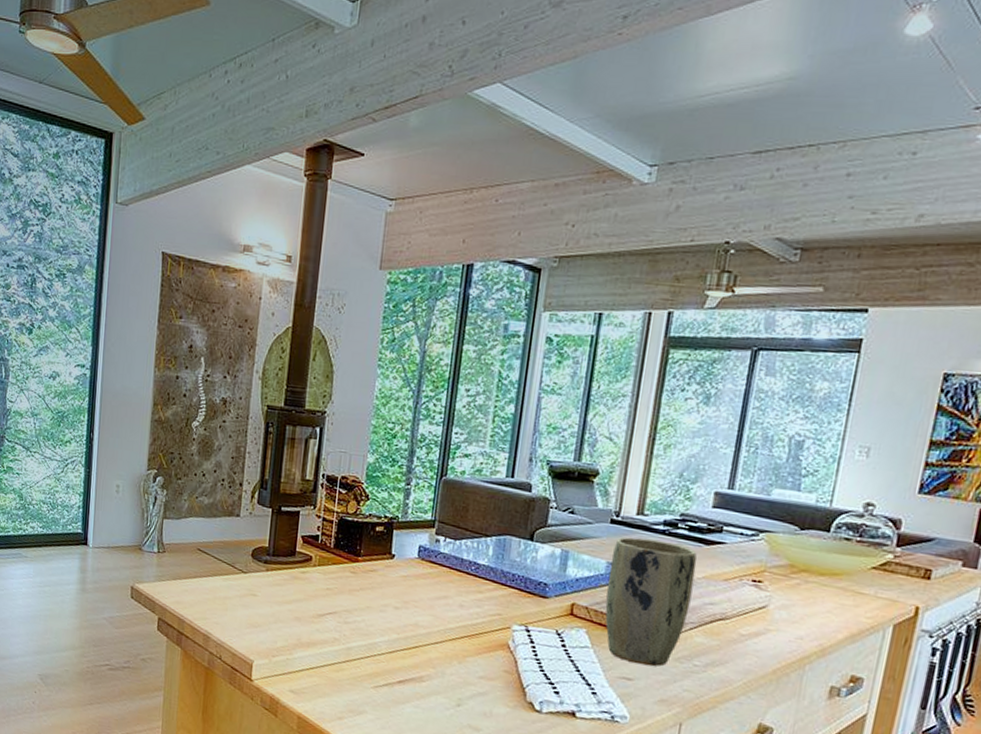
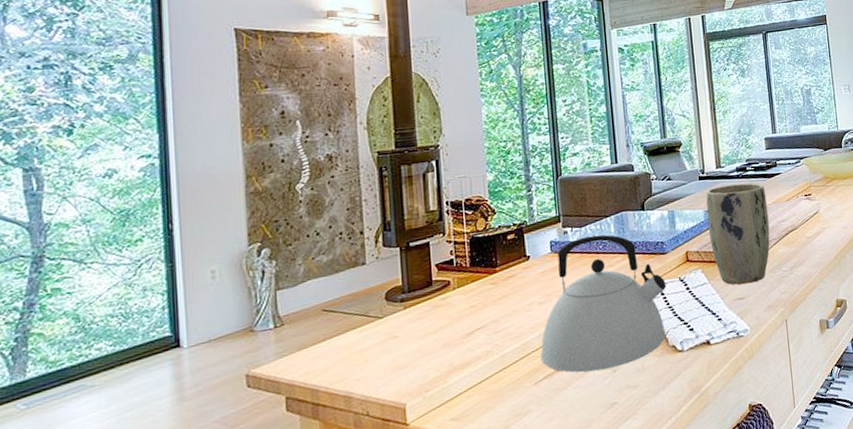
kettle: none [384,551,539,703] -> present [540,234,666,373]

